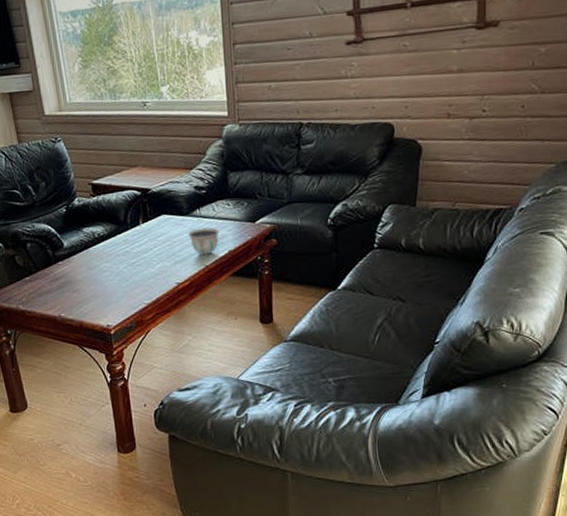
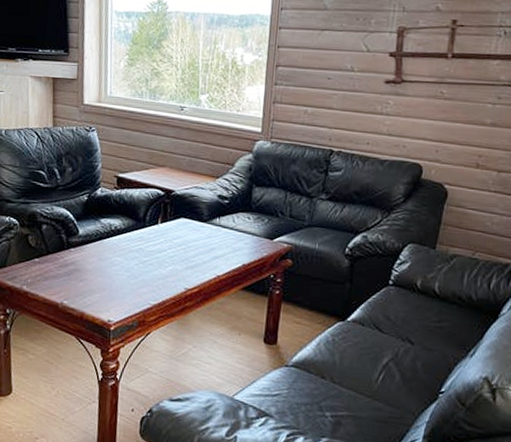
bowl: present [188,227,220,255] -> none [205,237,236,265]

